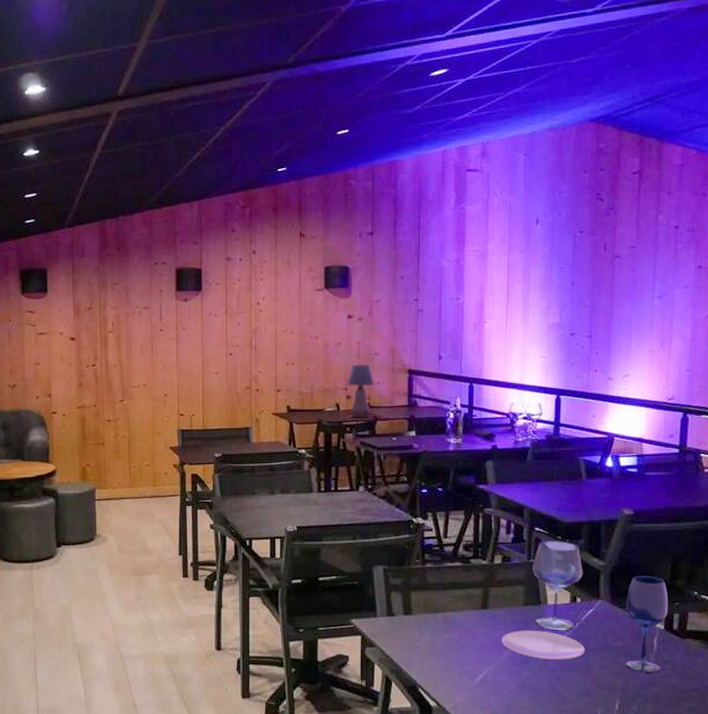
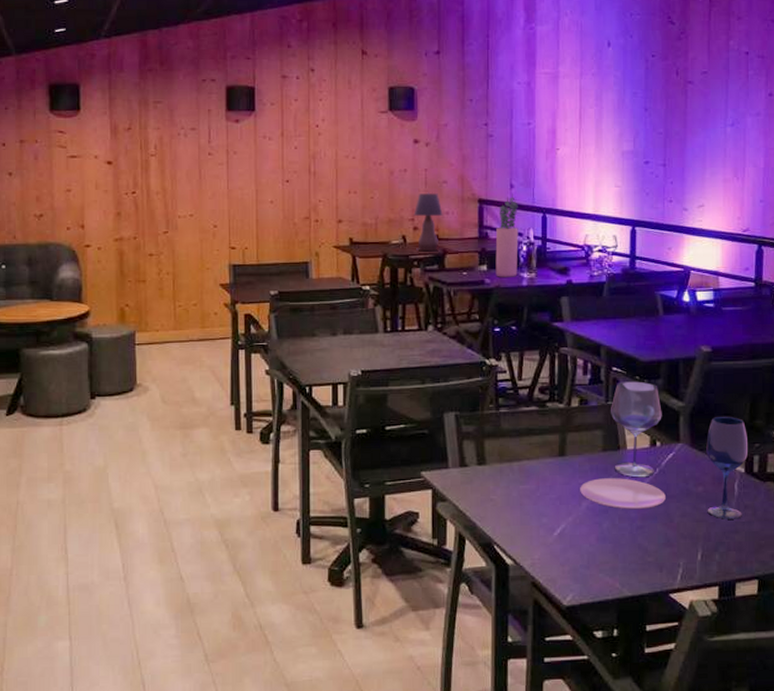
vase: none [423,364,446,442] -> present [495,193,519,277]

